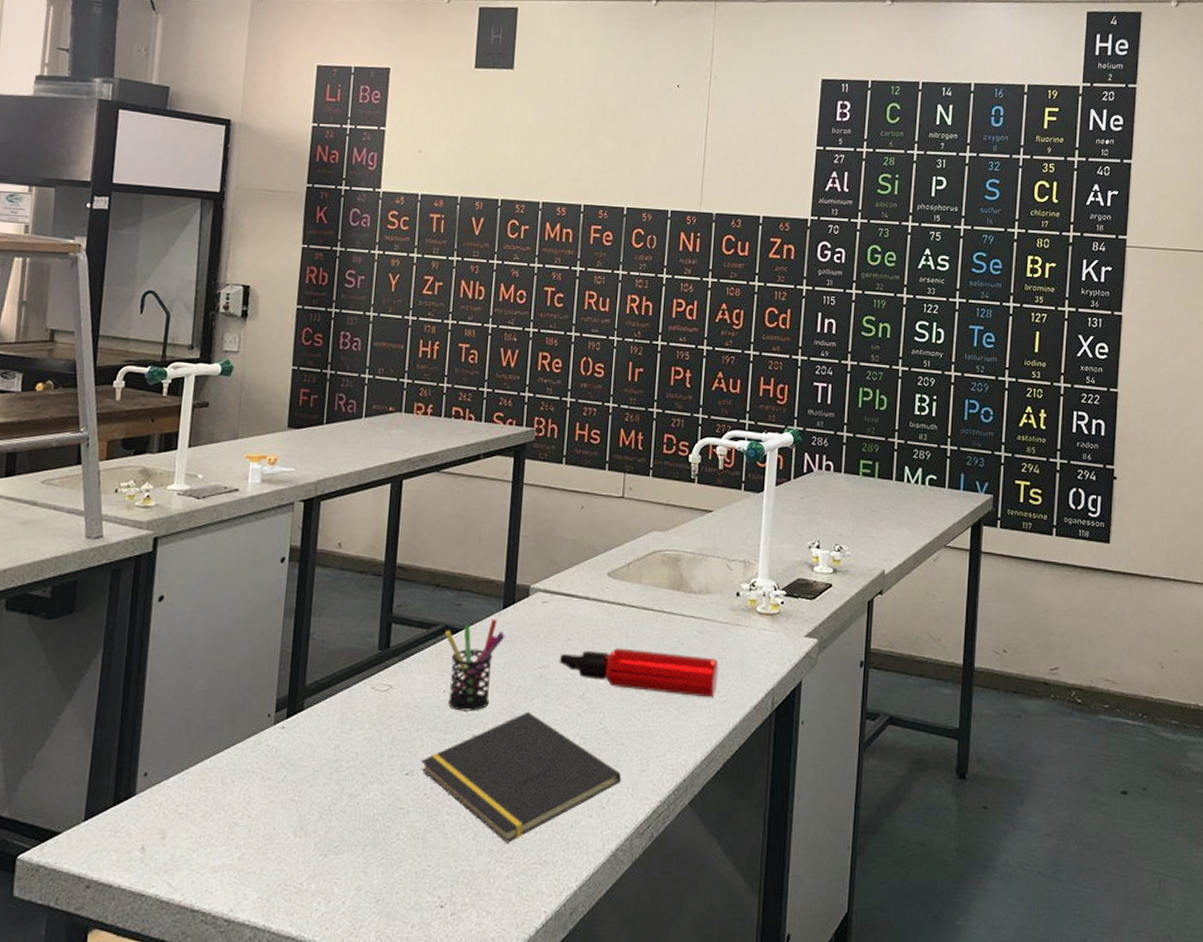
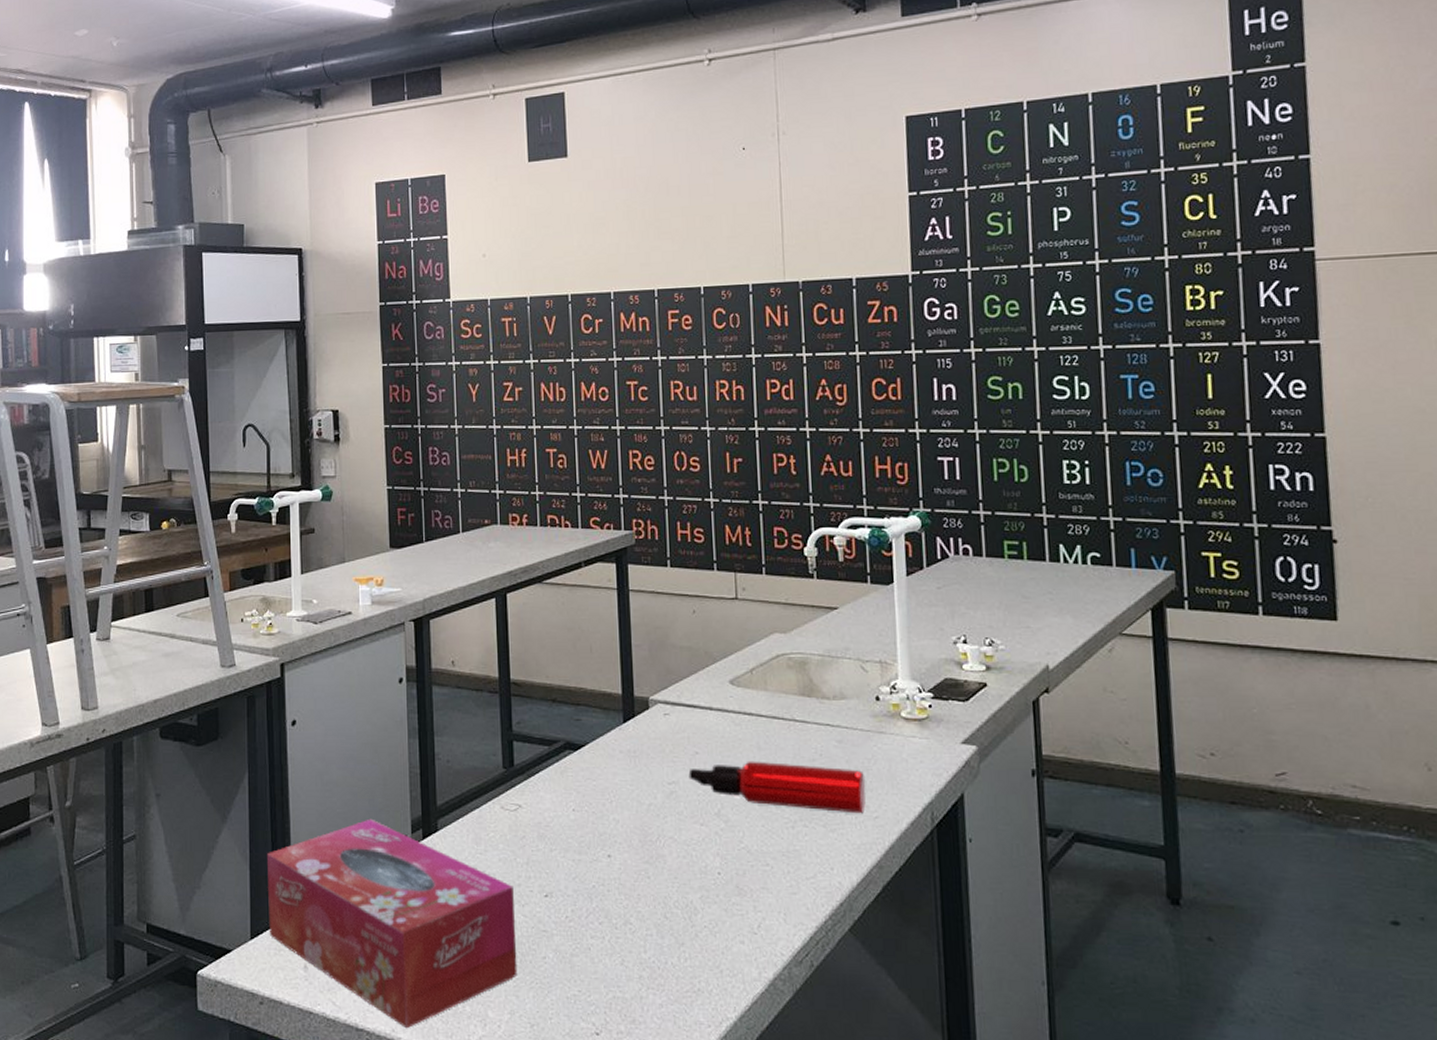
tissue box: none [106,697,375,909] -> present [266,818,518,1029]
notepad: present [421,711,622,843] -> none [559,830,772,969]
pen holder: present [444,619,505,711] -> none [566,734,629,831]

